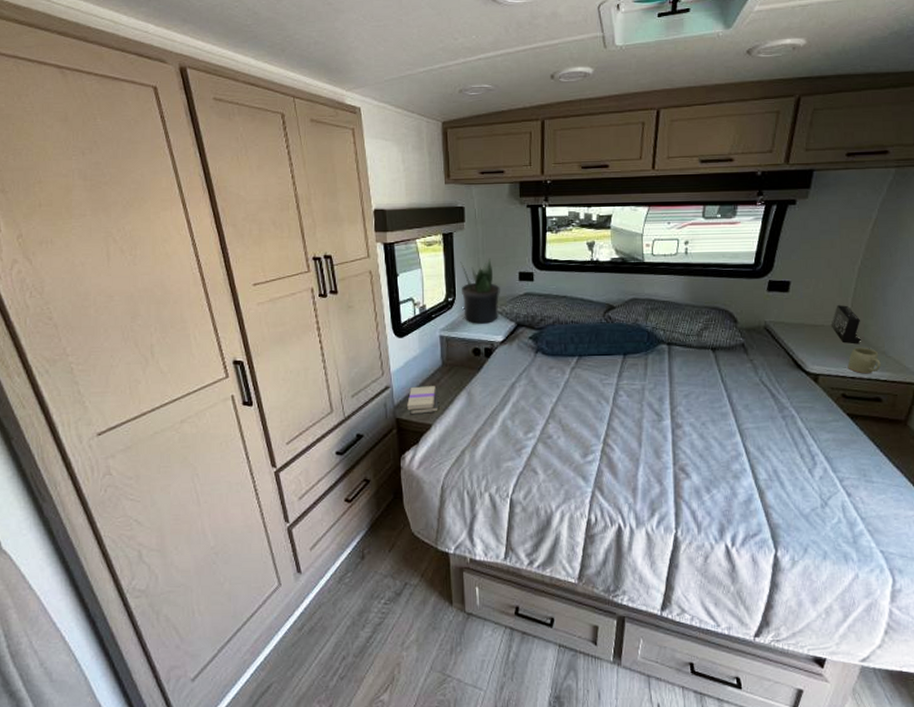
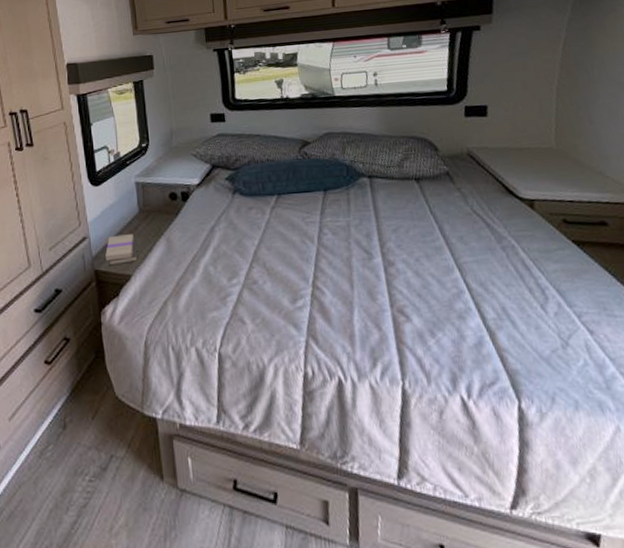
planter: present [460,258,500,324] -> none [151,102,193,168]
alarm clock: present [832,305,860,343] -> none [538,126,572,165]
mug: present [847,347,881,374] -> none [563,168,600,197]

